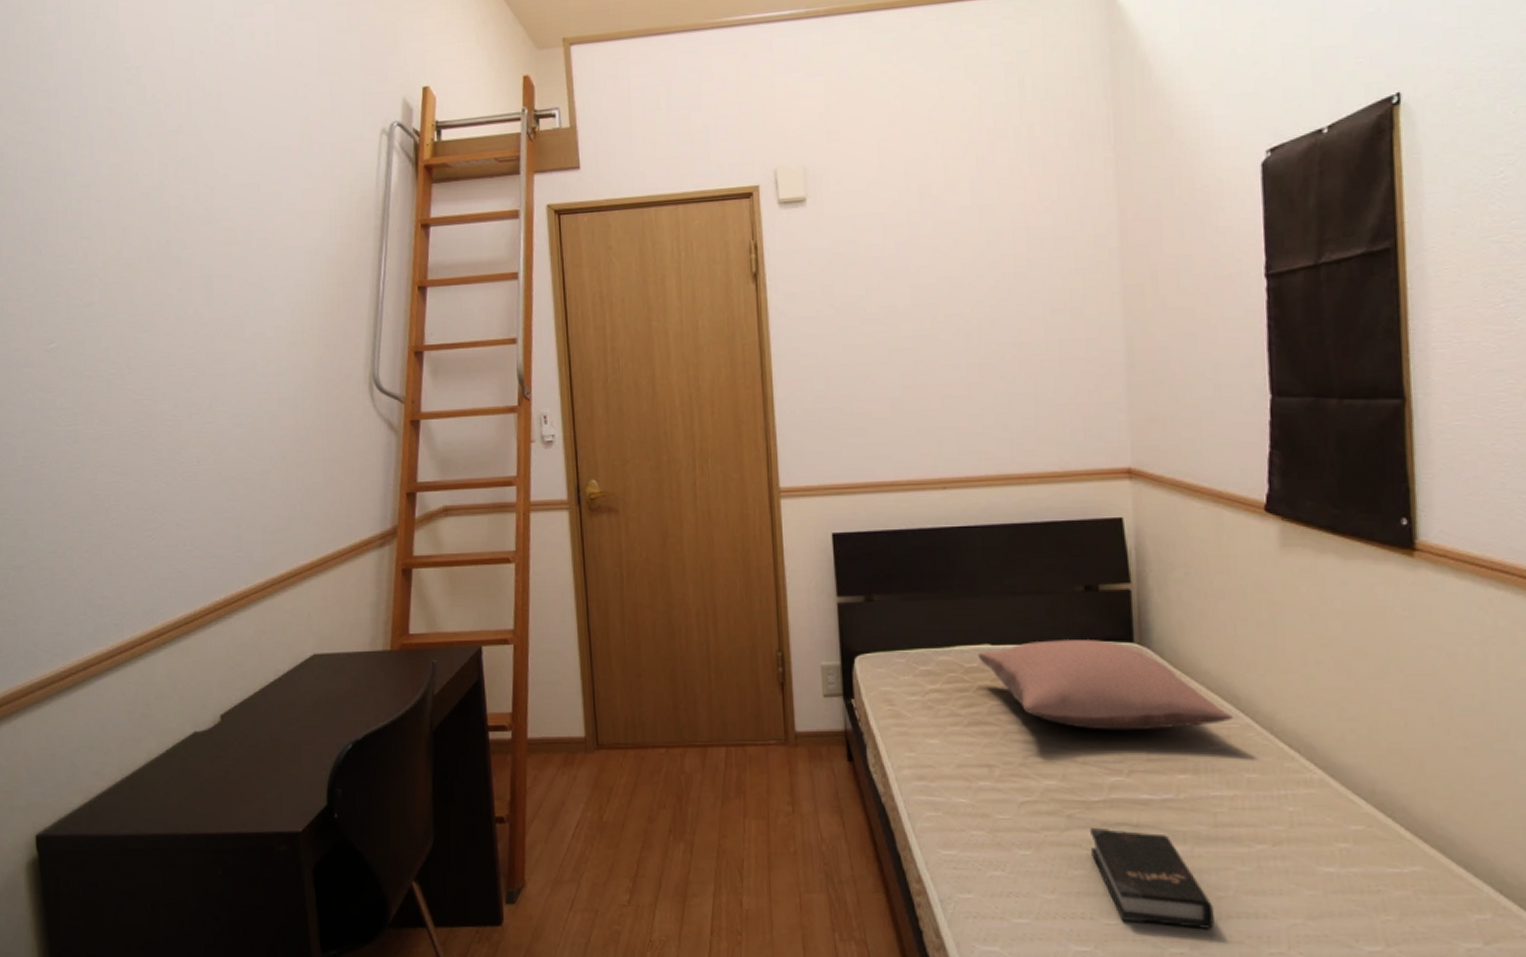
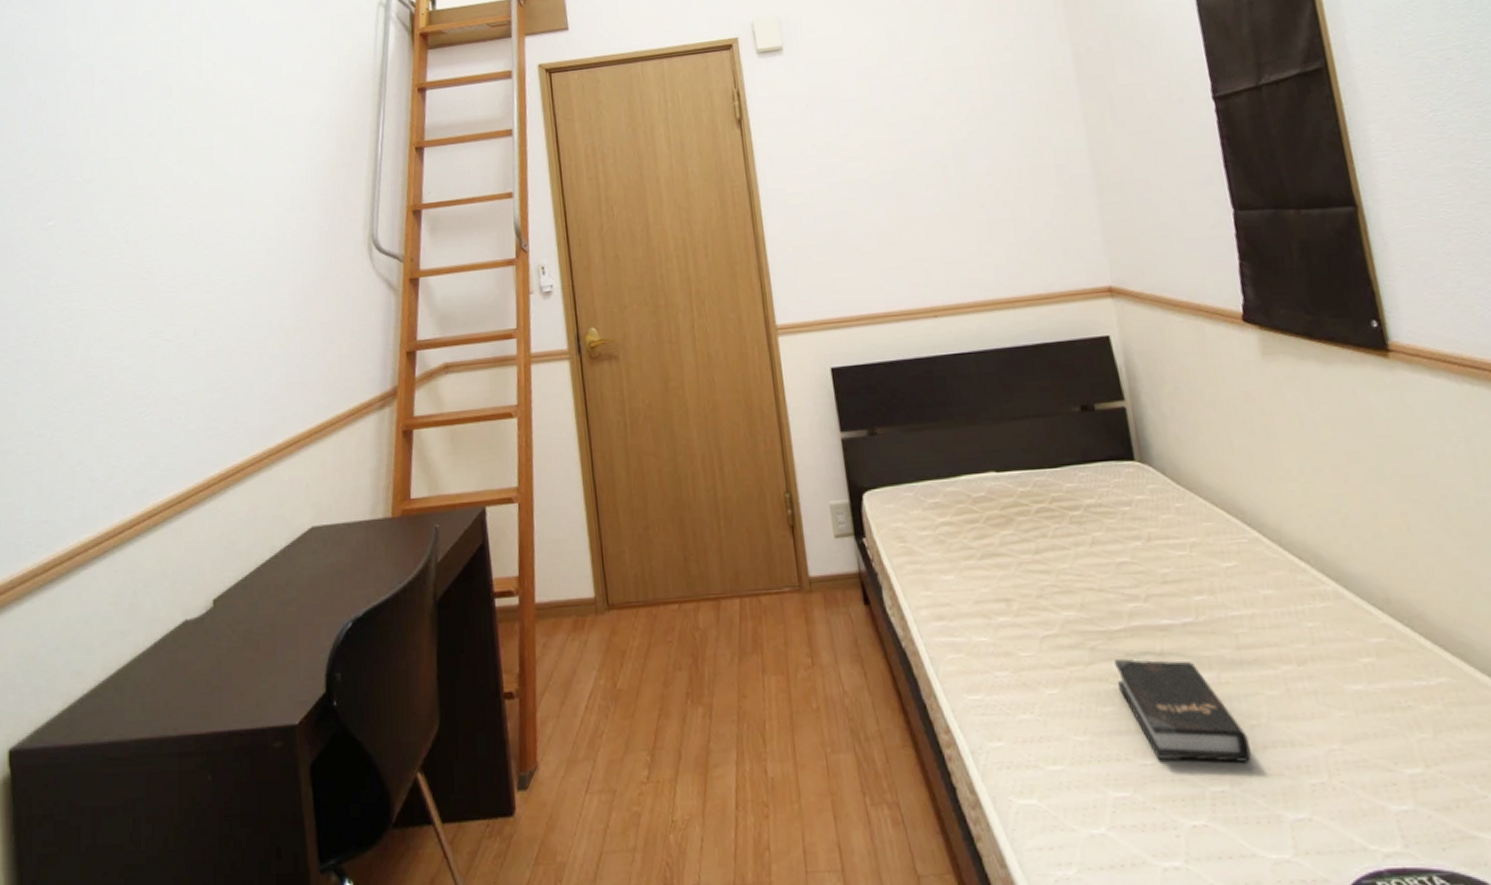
pillow: present [977,640,1235,731] -> none [983,460,1243,554]

